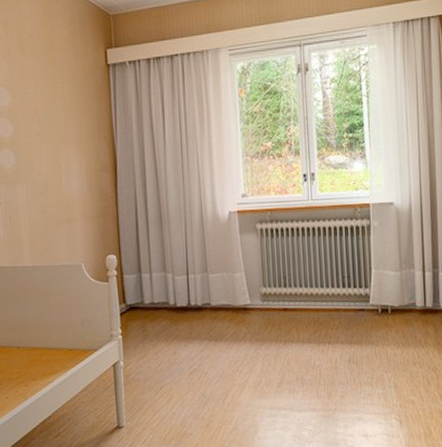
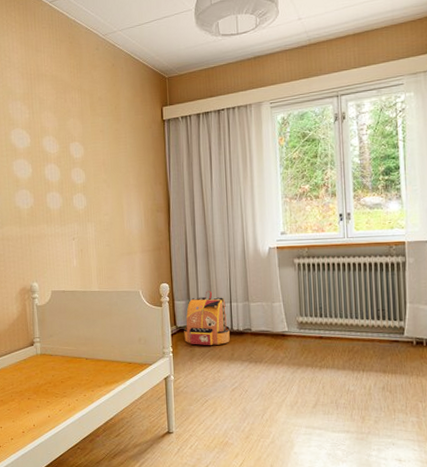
backpack: none [134,262,187,325] -> present [184,291,230,346]

